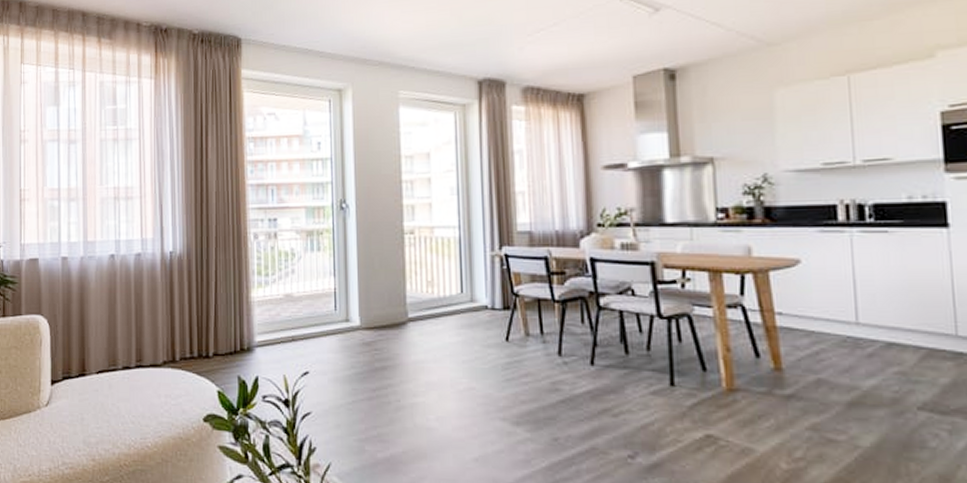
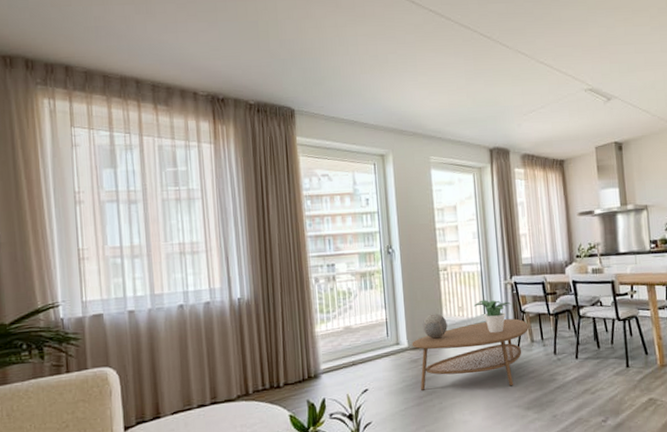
coffee table: none [365,302,522,391] -> present [412,318,528,390]
decorative orb: none [379,287,412,319] -> present [422,313,448,339]
potted plant: none [448,275,500,319] -> present [474,300,511,333]

